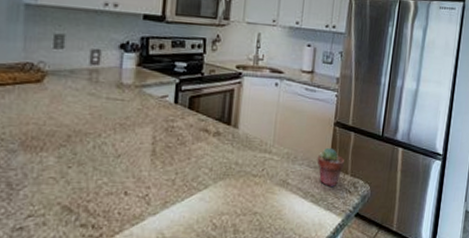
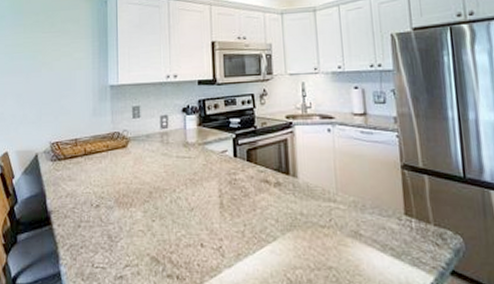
potted succulent: present [317,147,345,188] -> none [388,193,424,240]

